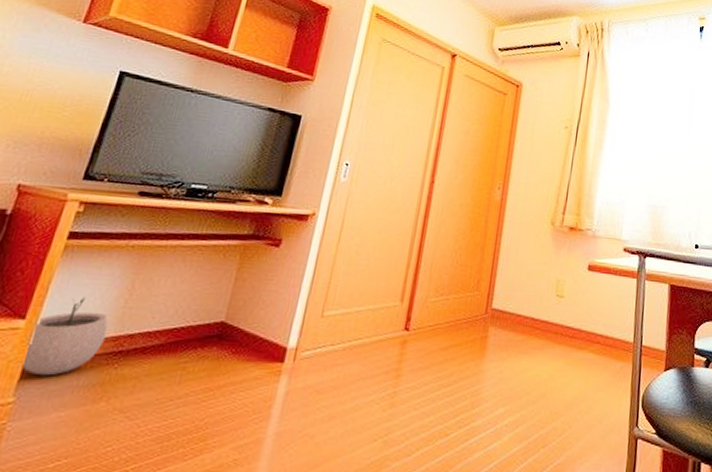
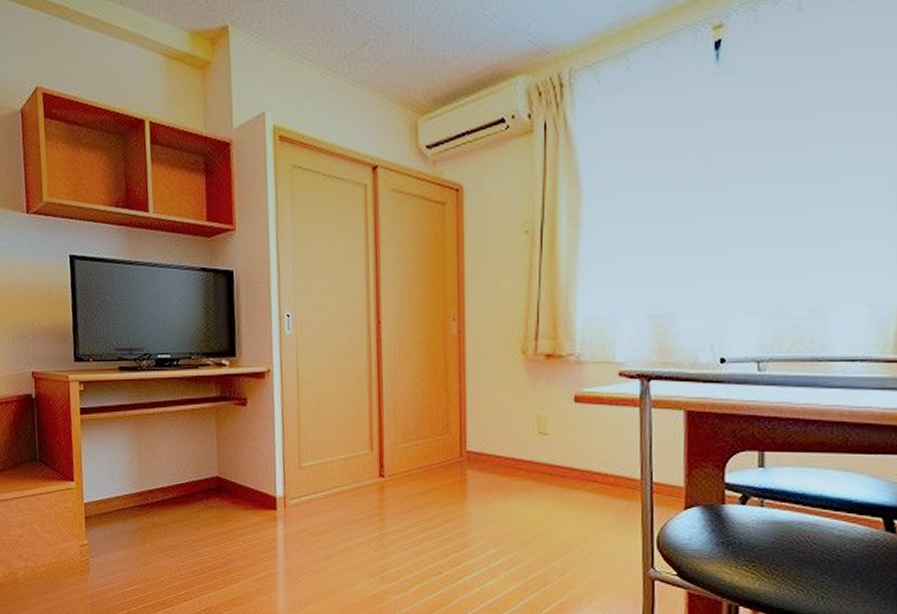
plant pot: present [19,296,108,376] -> none [80,461,134,524]

